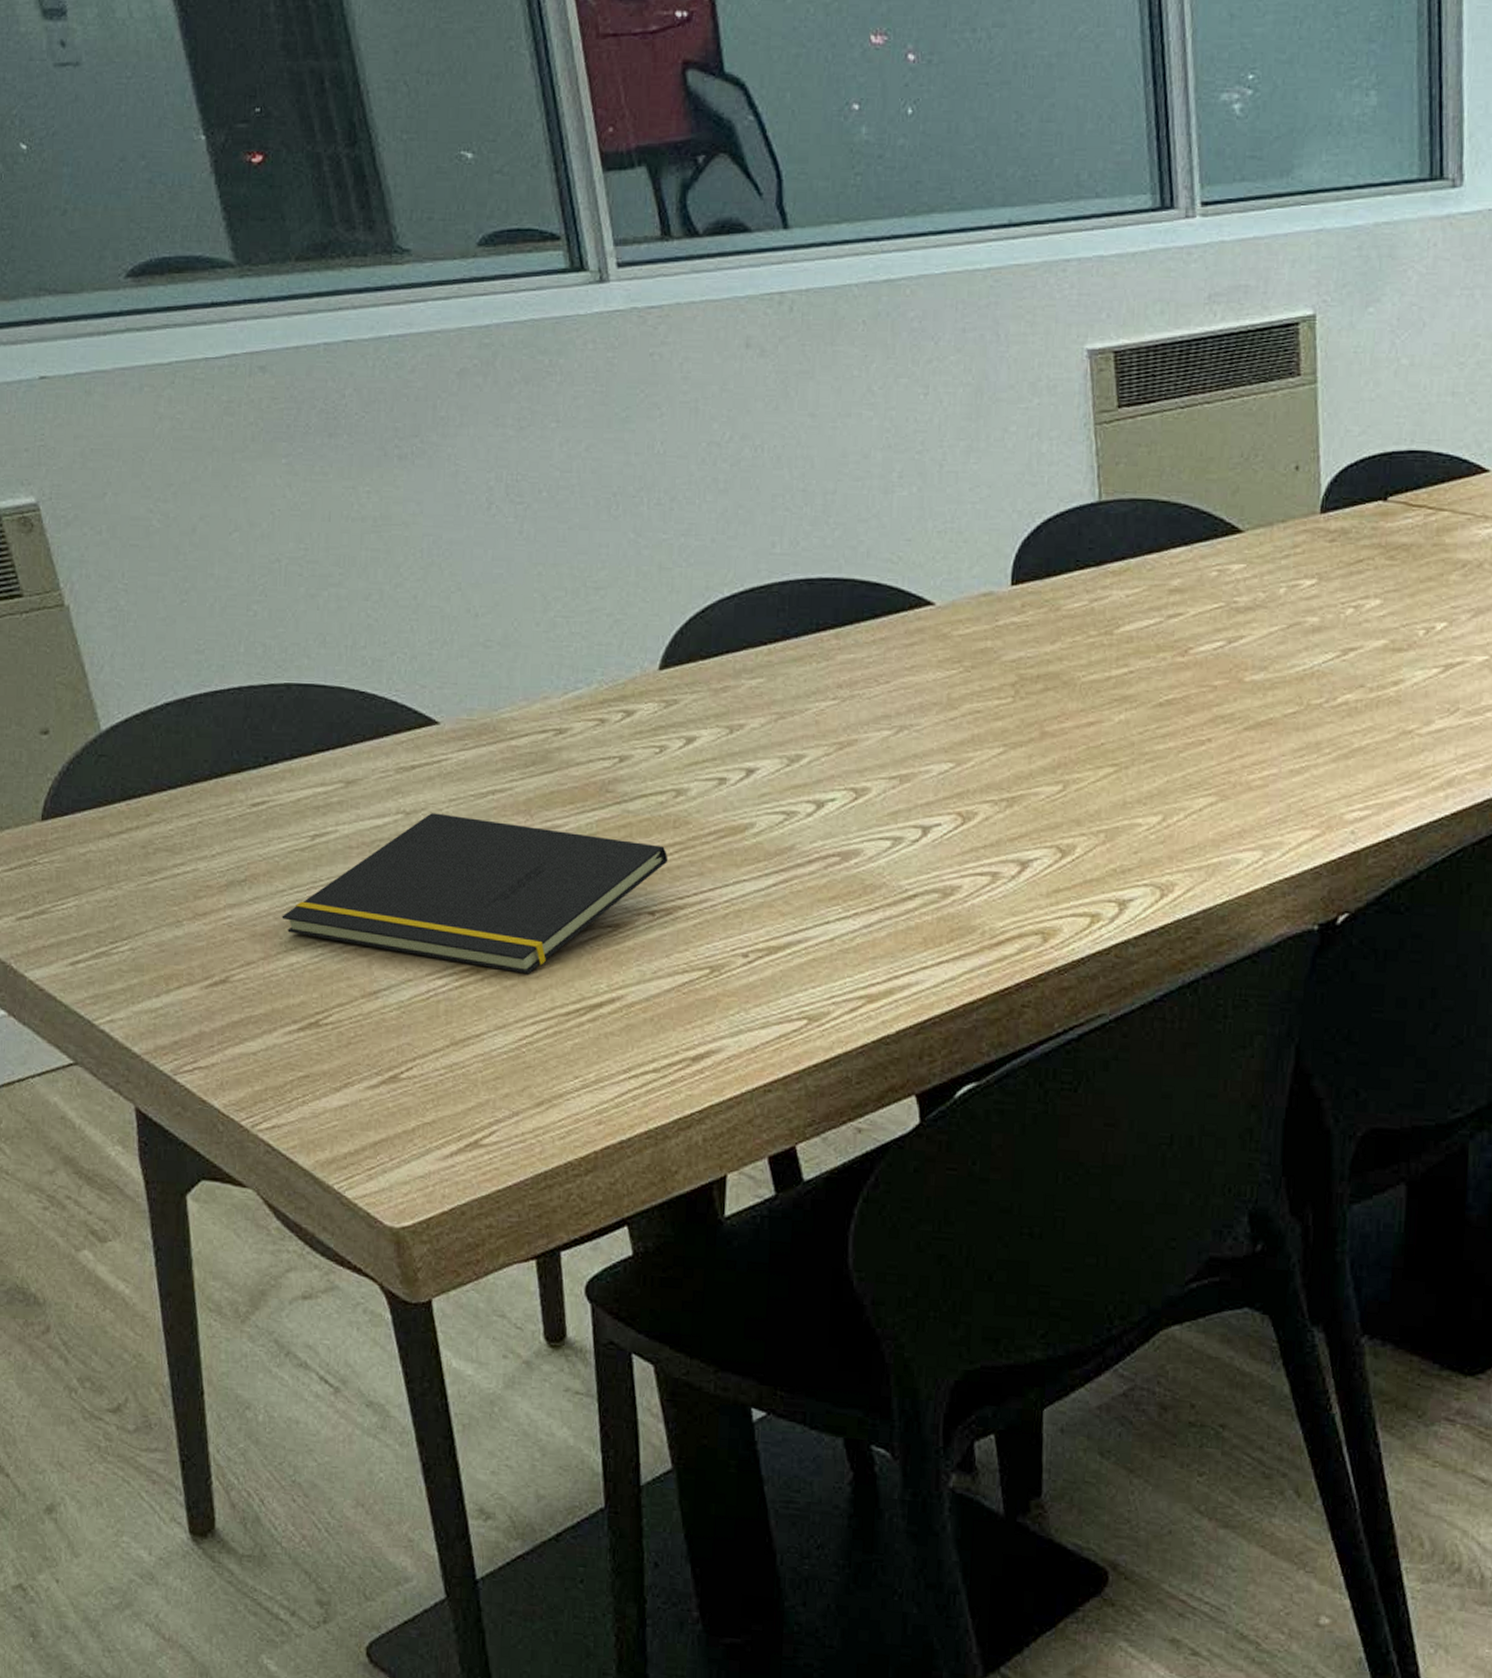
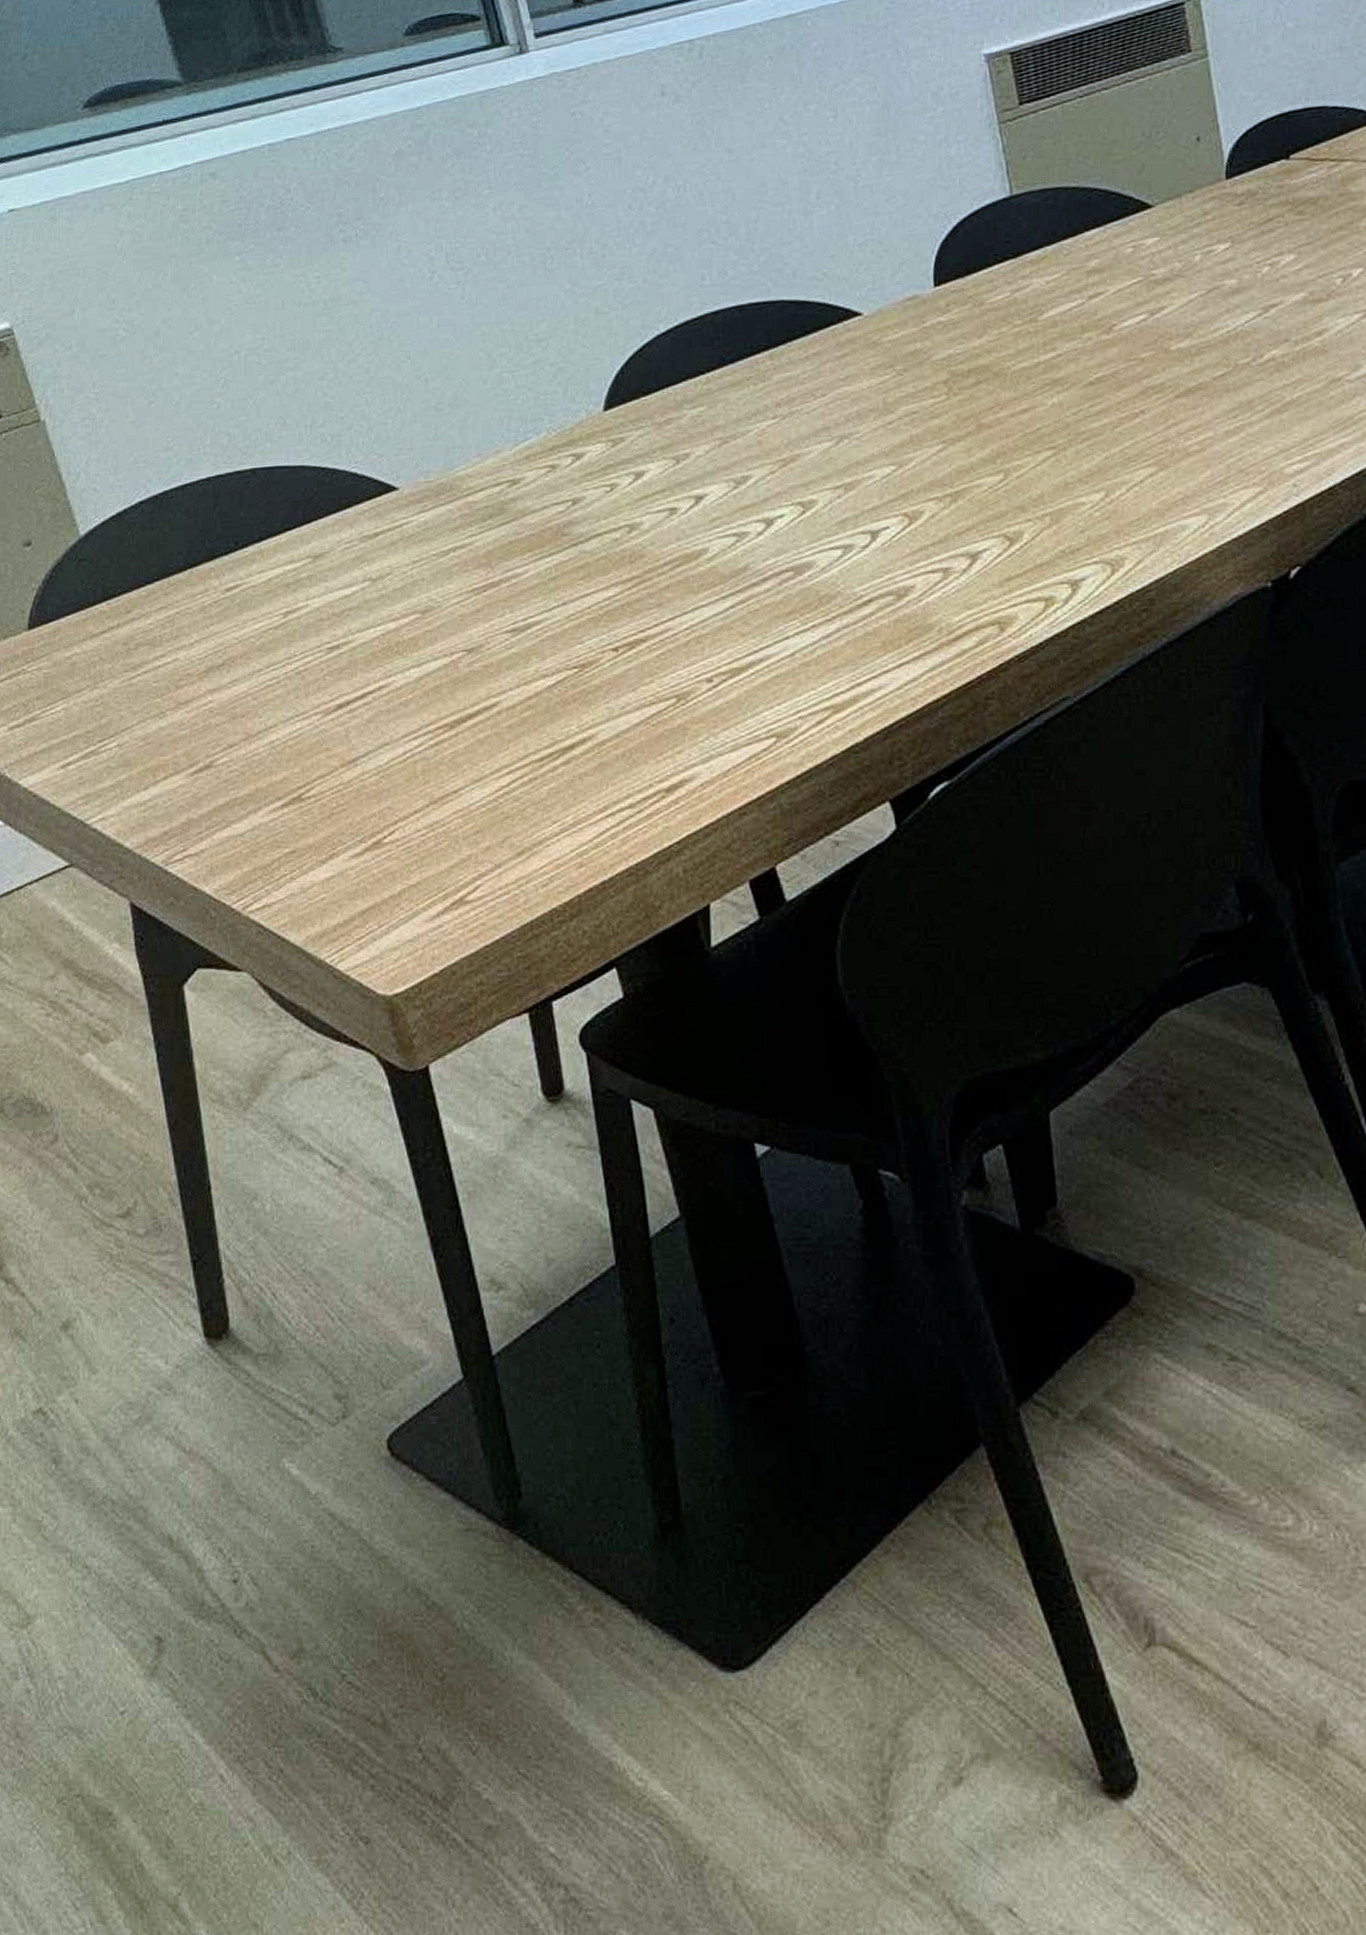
notepad: present [282,813,668,974] -> none [260,576,627,725]

